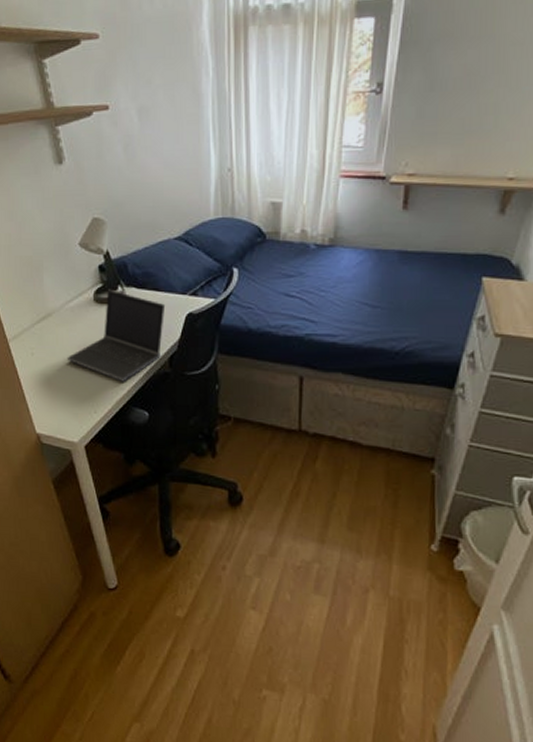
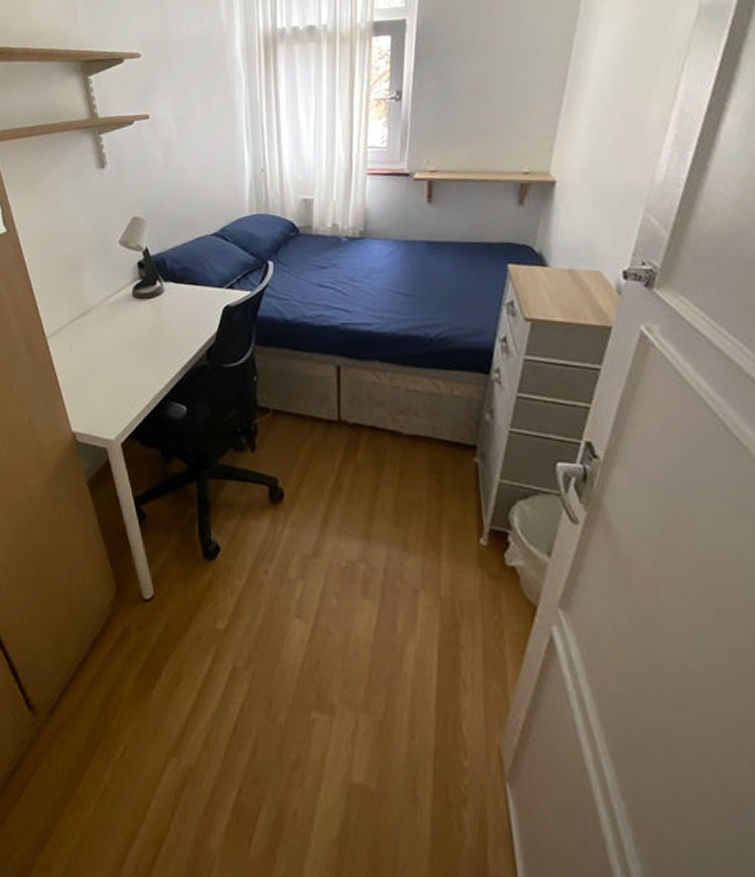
laptop computer: present [67,289,166,382] -> none [105,284,203,376]

